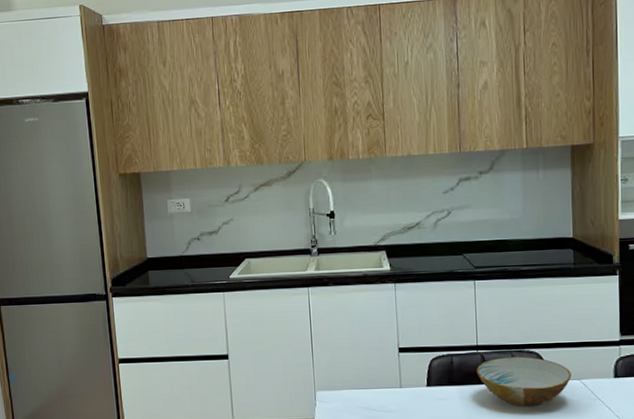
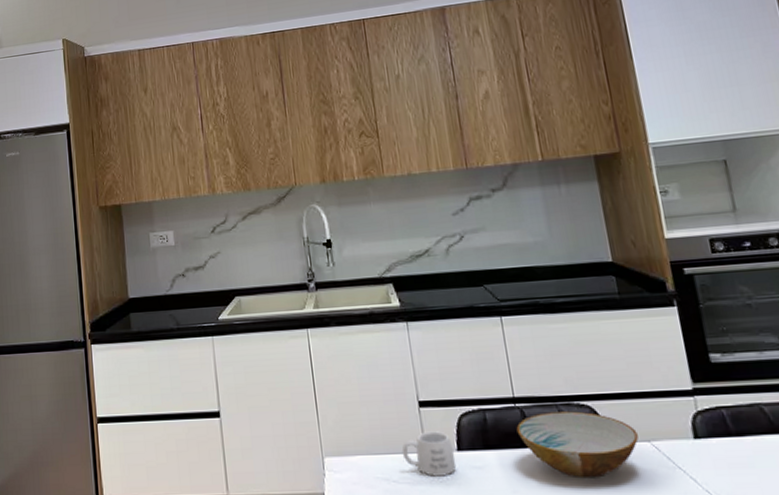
mug: none [381,371,425,406] -> present [401,431,457,477]

